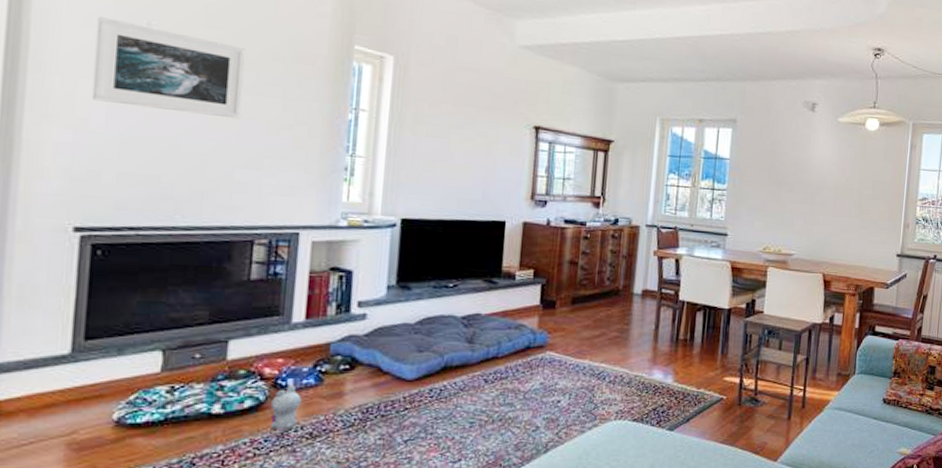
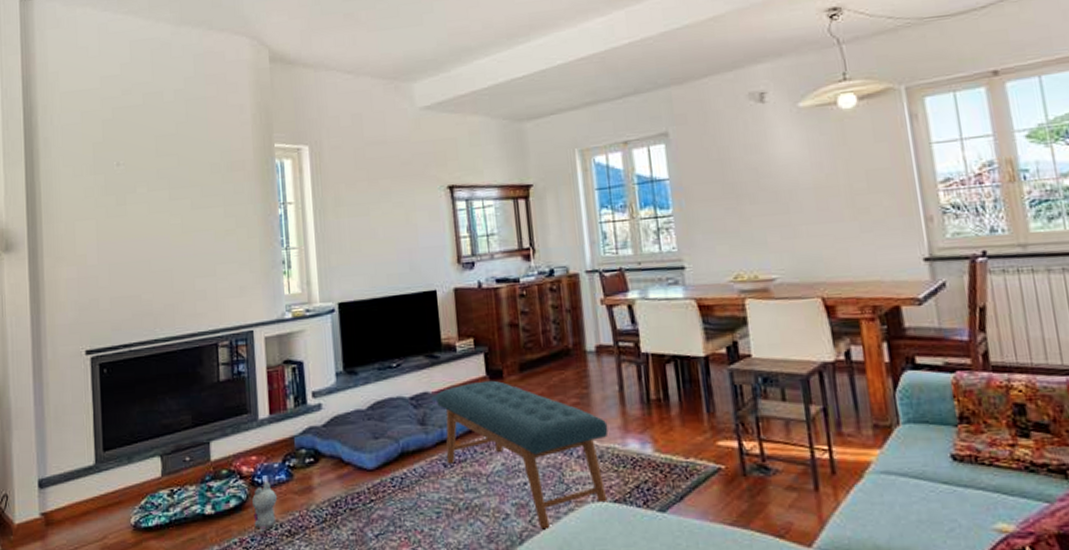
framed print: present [91,16,246,119] -> none [83,166,194,239]
bench: none [488,309,640,441] -> present [436,380,609,530]

